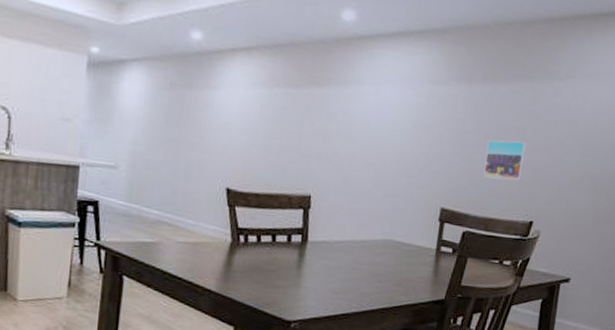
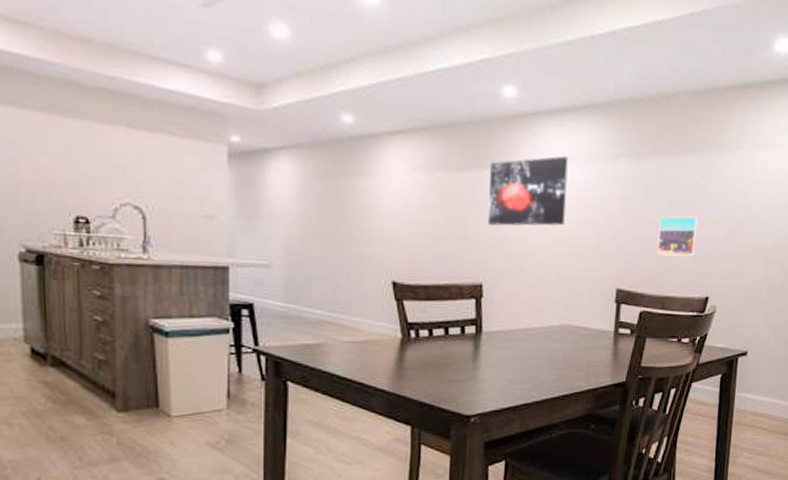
wall art: none [320,77,401,144] -> present [487,156,568,226]

